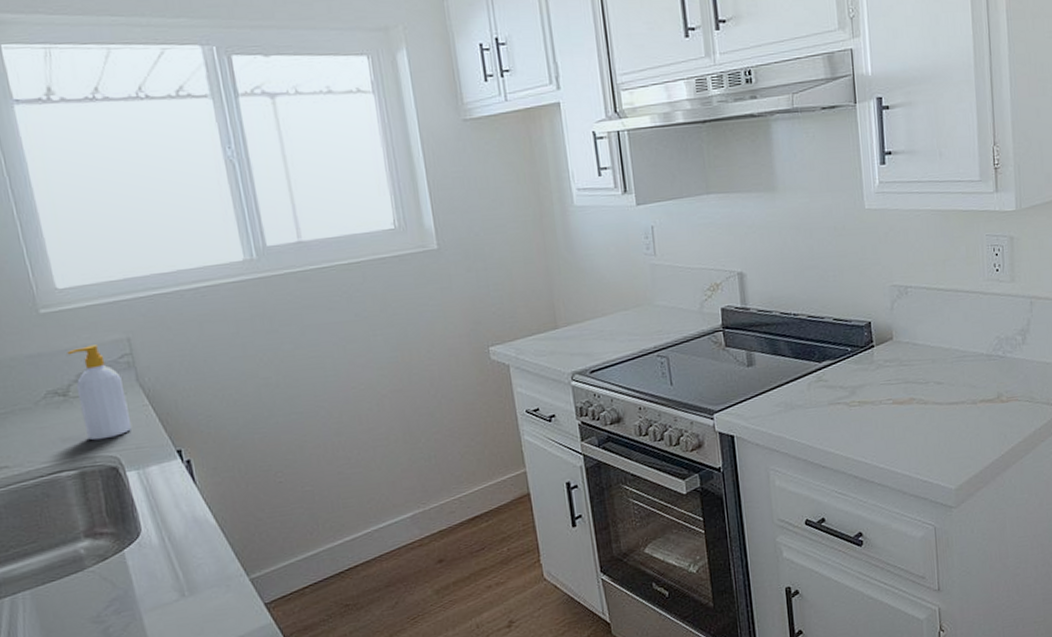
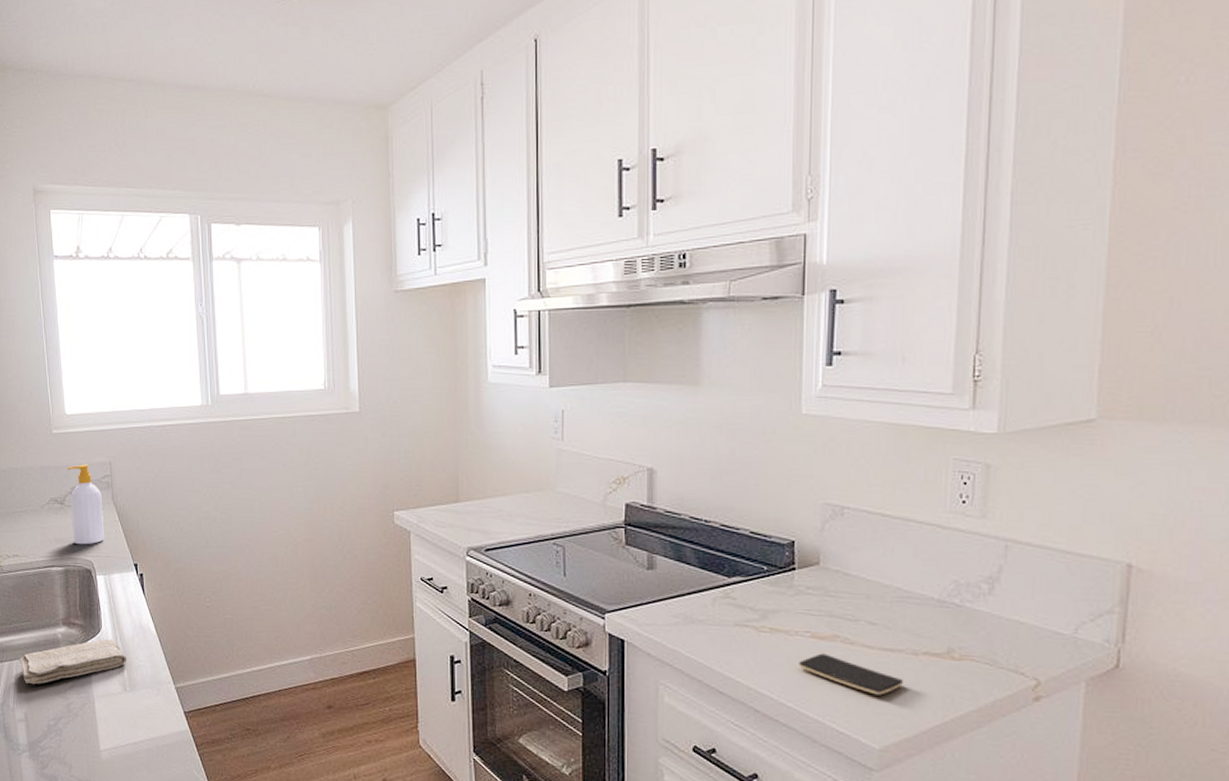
washcloth: none [26,542,182,617] -> present [19,639,127,685]
smartphone: none [885,415,967,444] -> present [799,653,903,695]

